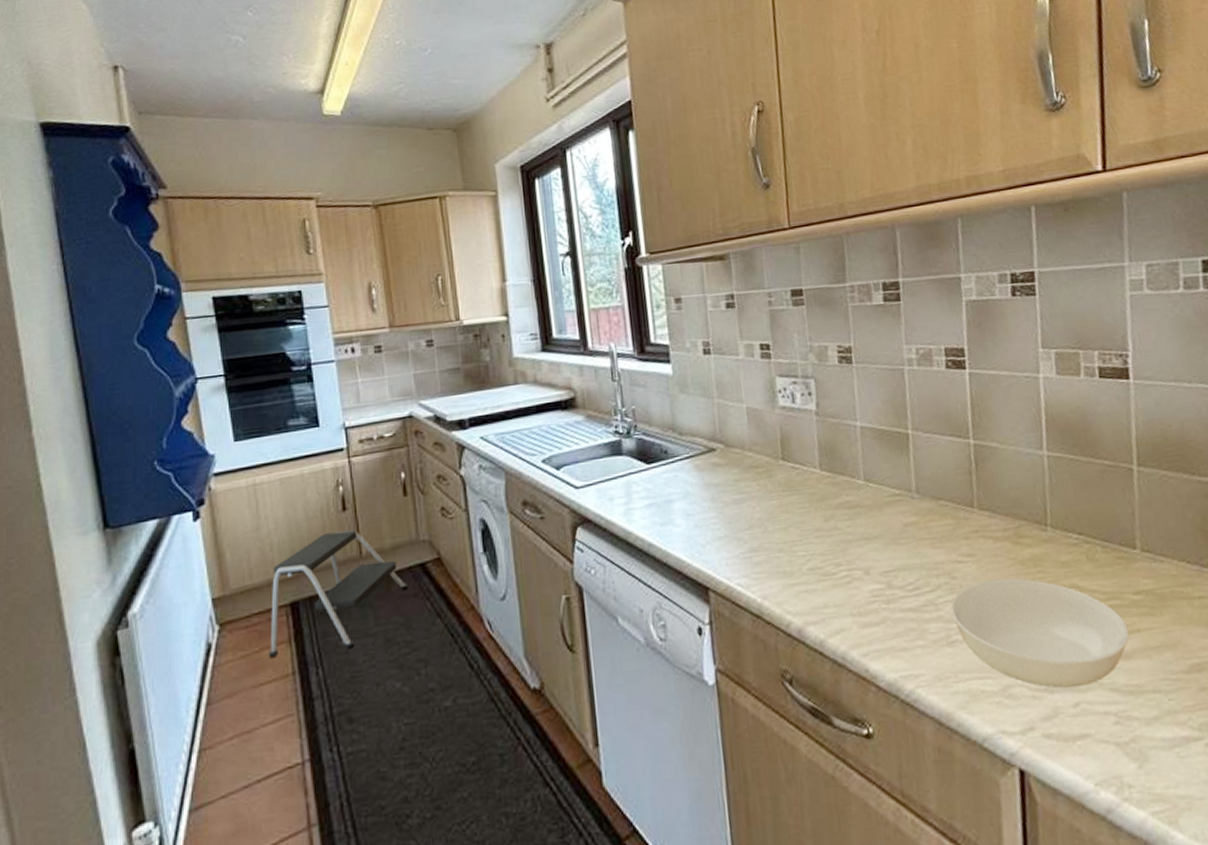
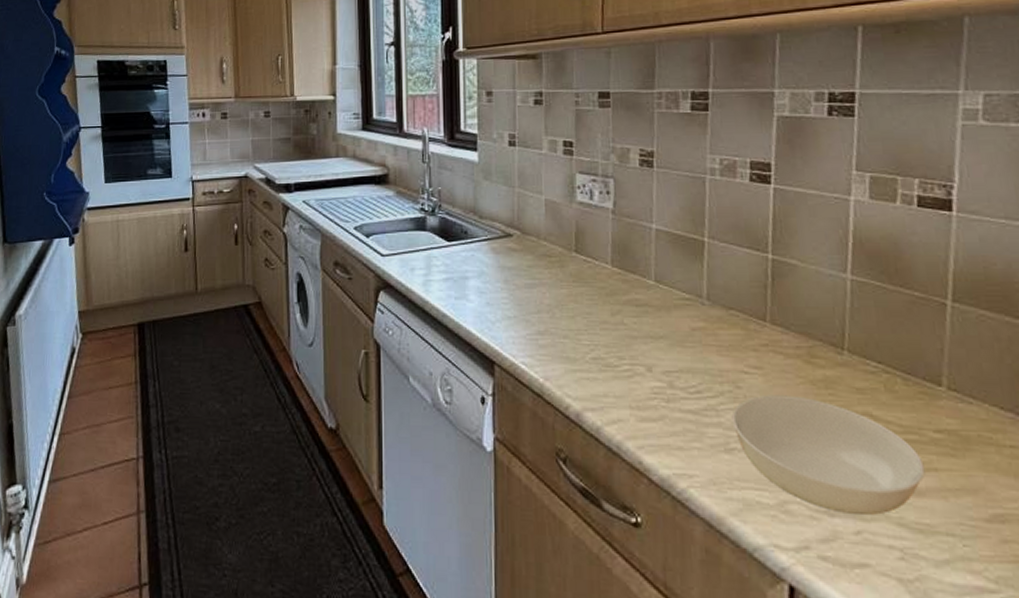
step stool: present [268,530,409,659] -> none [118,268,233,369]

